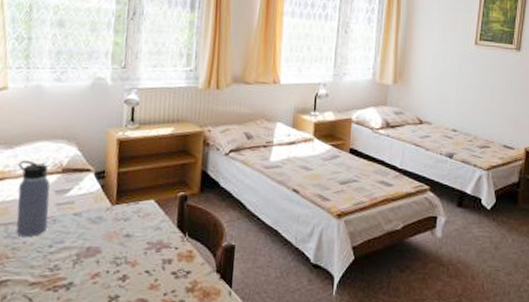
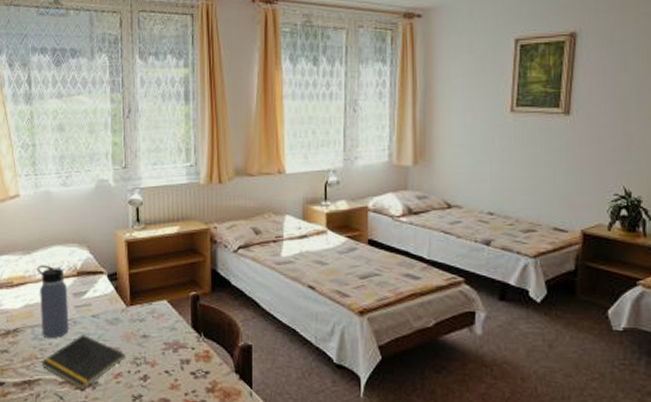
notepad: none [11,233,105,291] -> present [41,335,125,390]

